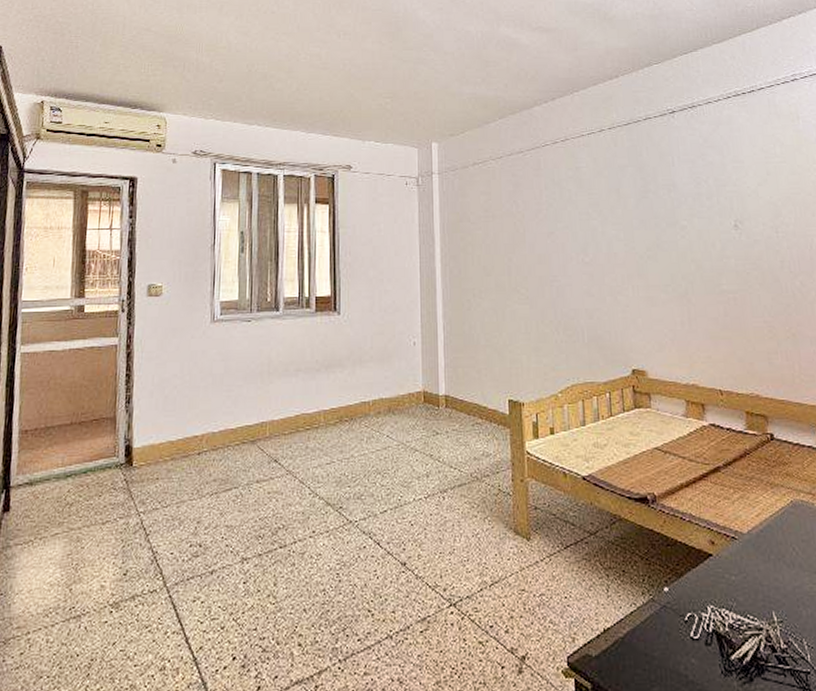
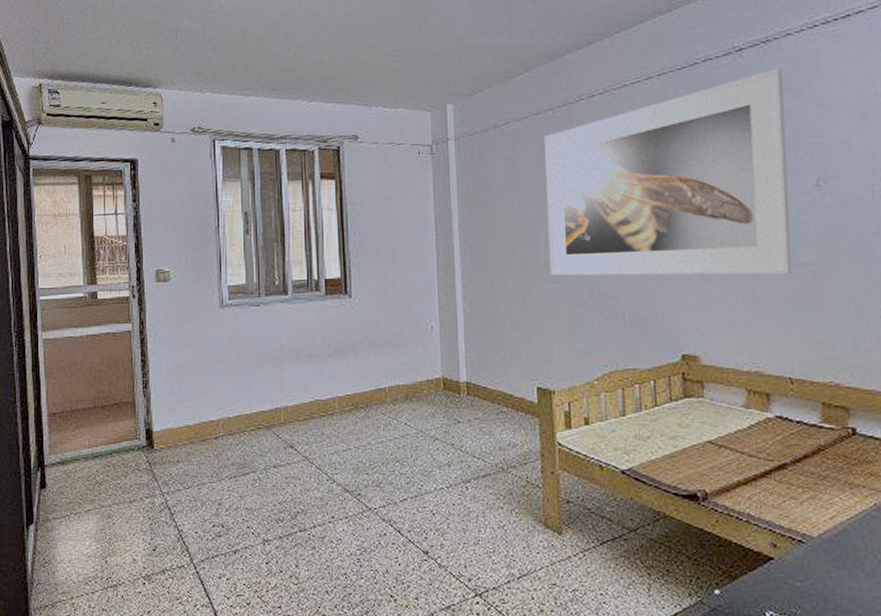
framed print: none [516,129,718,301] -> present [544,68,792,276]

